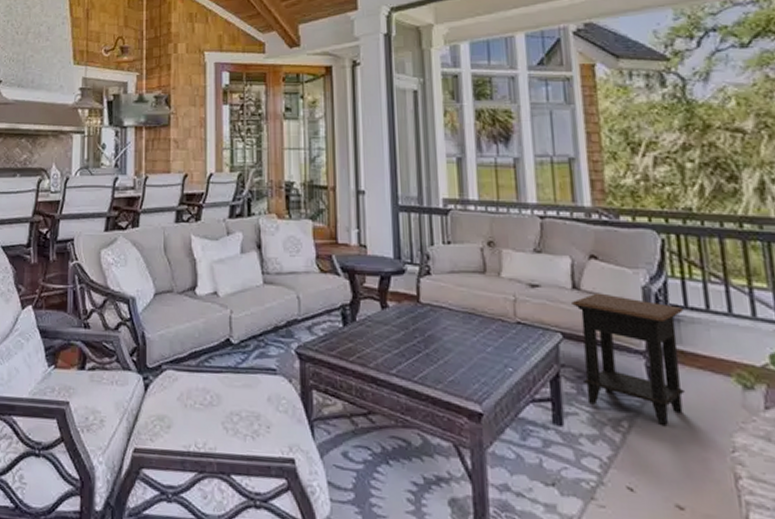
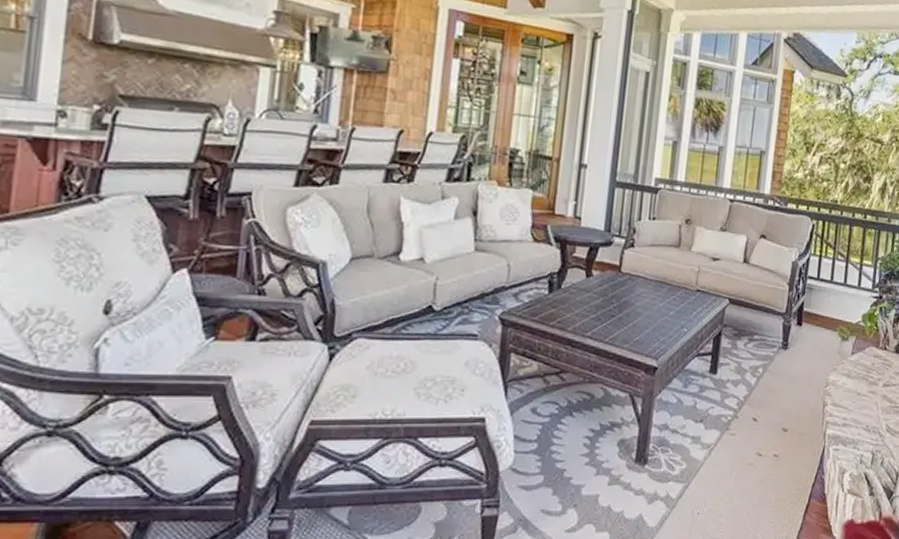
side table: present [572,292,685,427] -> none [738,266,817,371]

